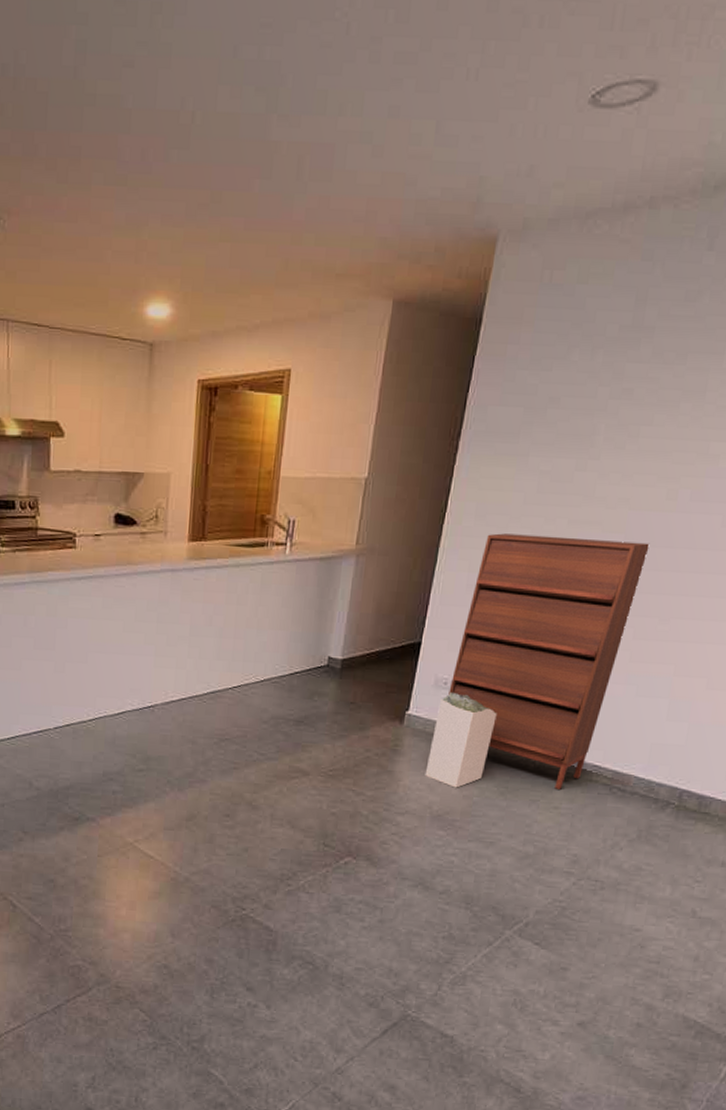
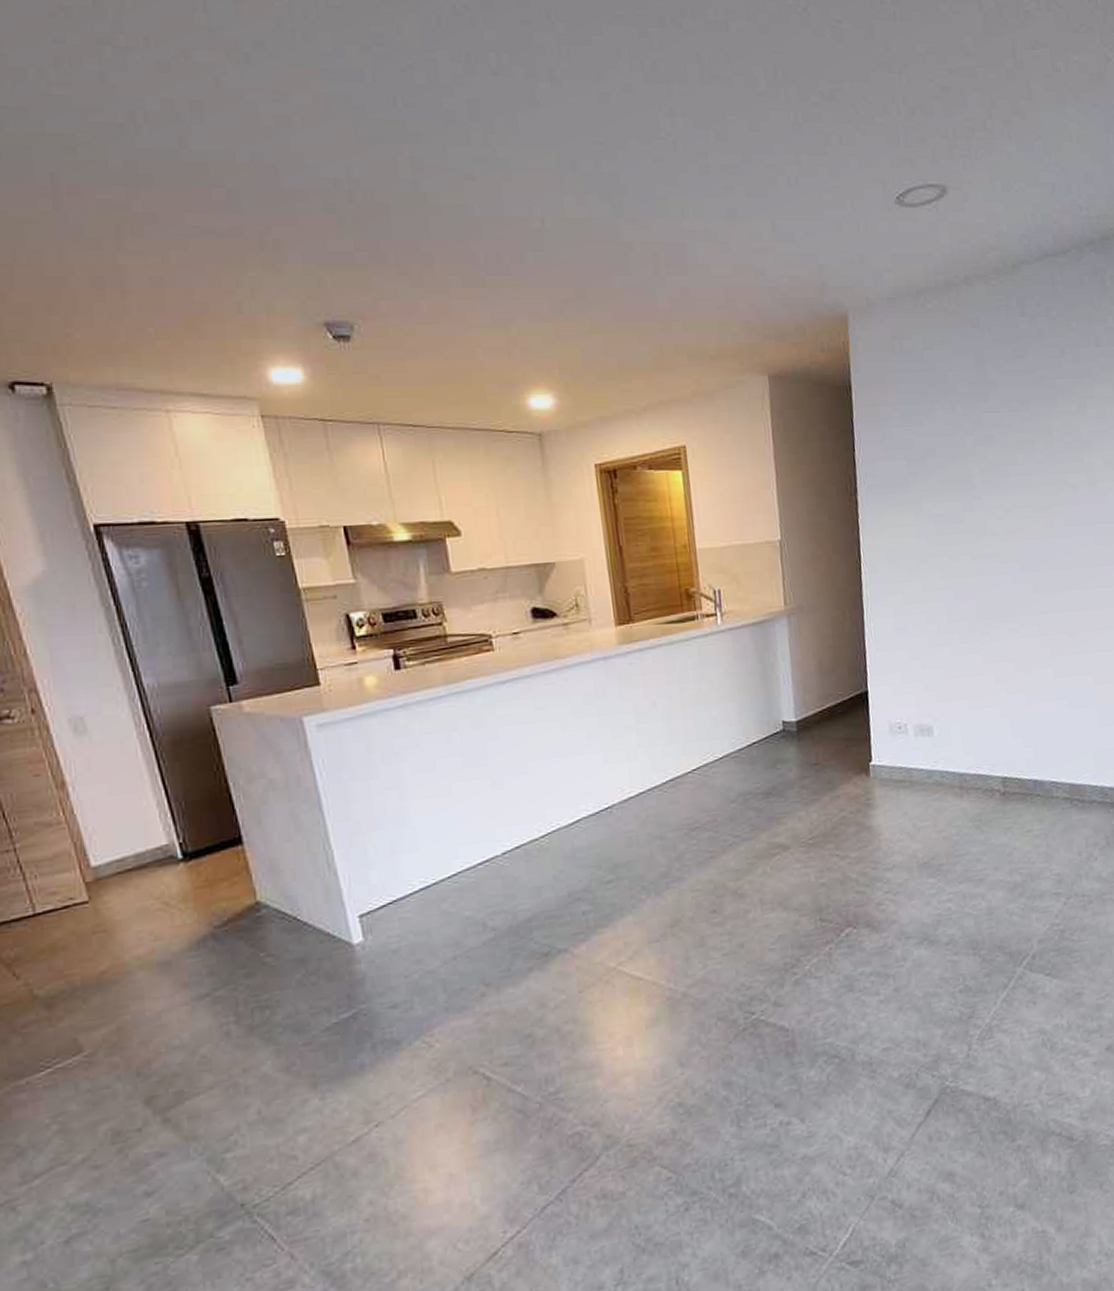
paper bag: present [425,691,497,788] -> none [899,734,956,832]
shoe cabinet: present [448,533,650,789] -> none [903,567,1044,812]

